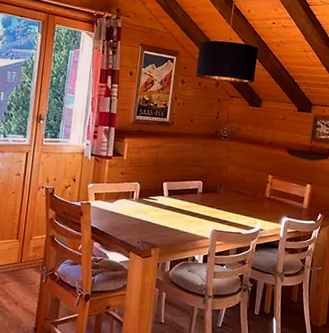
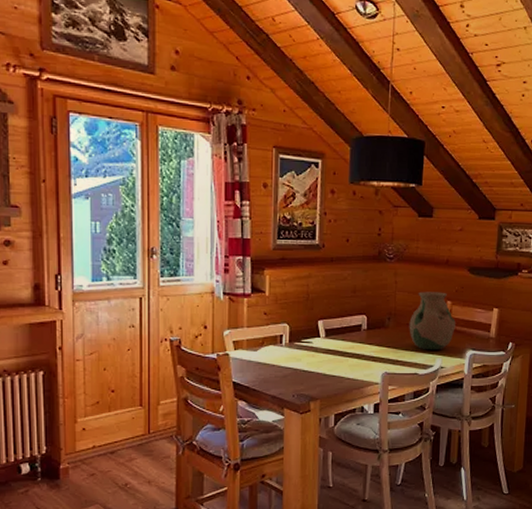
vase: none [236,165,275,215] -> present [409,291,456,351]

